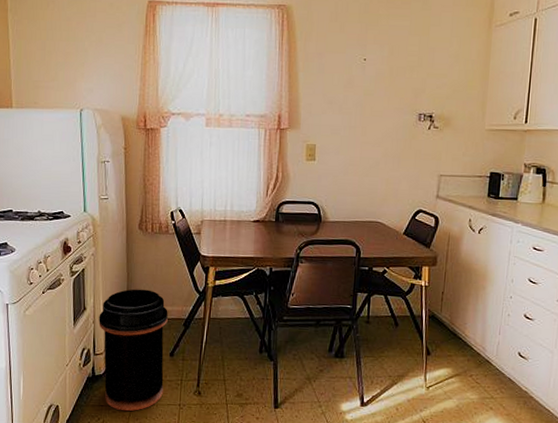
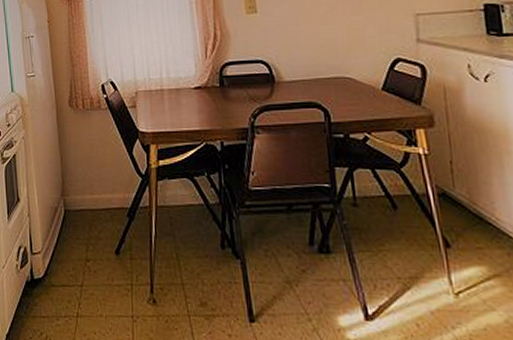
trash can: present [98,289,168,412] -> none [34,174,112,325]

